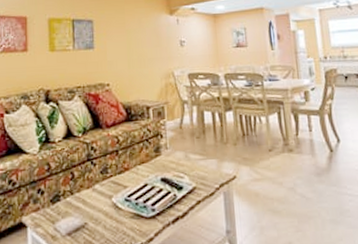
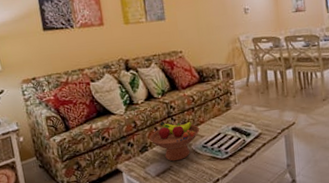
fruit bowl: none [63,165,123,217] -> present [149,121,200,162]

